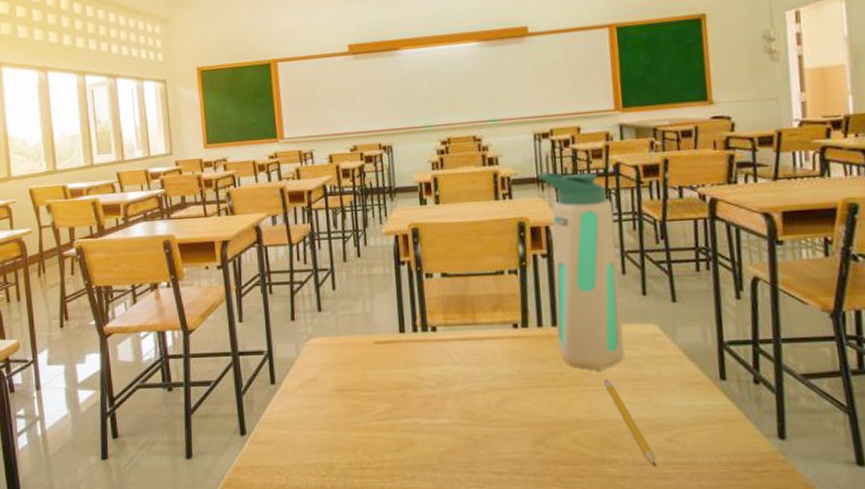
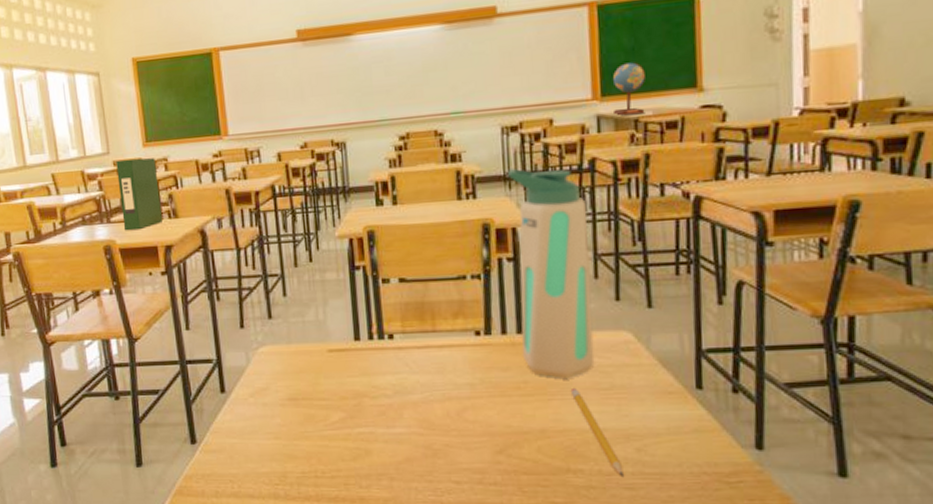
binder: none [178,158,220,227] -> present [116,158,162,231]
globe: none [633,77,663,125] -> present [613,62,645,116]

